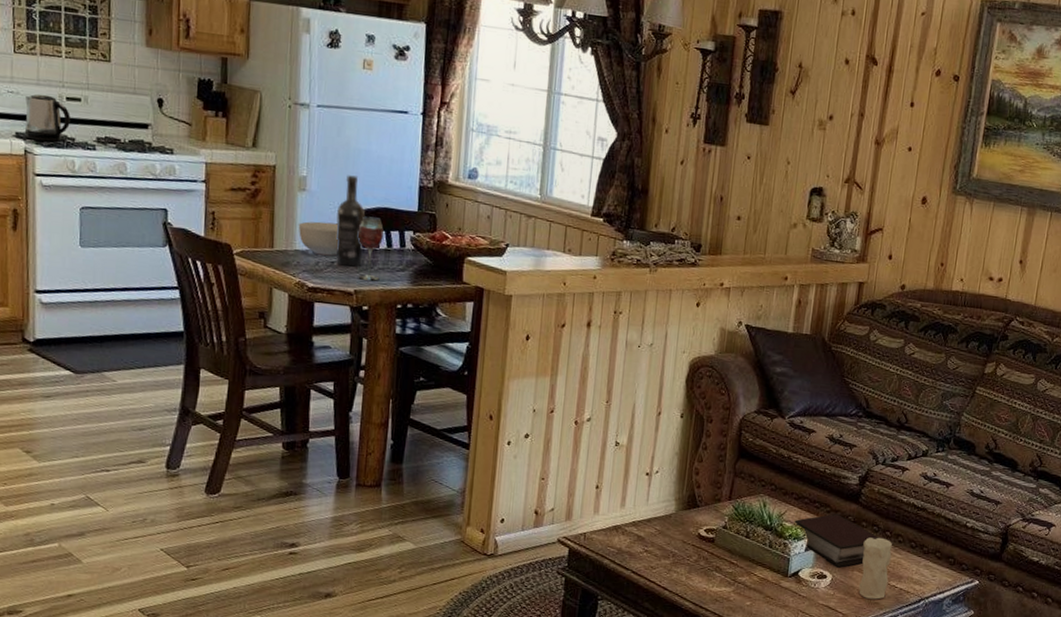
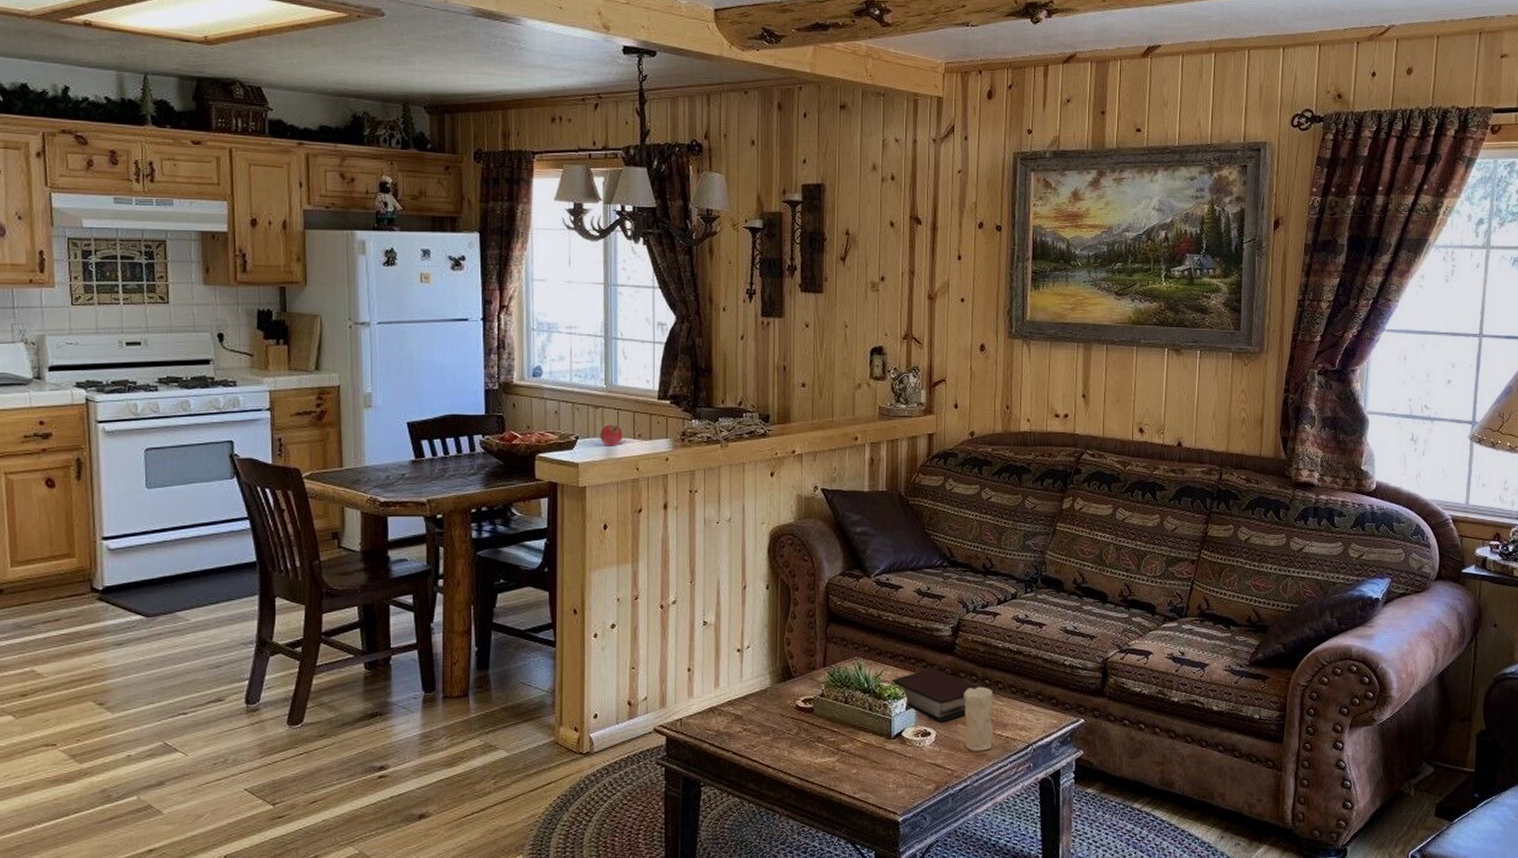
kettle: present [25,93,70,143] -> none [85,342,131,389]
bowl: present [298,221,339,257] -> none [366,436,408,469]
wine bottle: present [336,175,366,267] -> none [404,387,433,477]
wineglass: present [357,216,384,281] -> none [426,425,452,488]
fruit: none [530,235,553,258] -> present [600,424,623,446]

